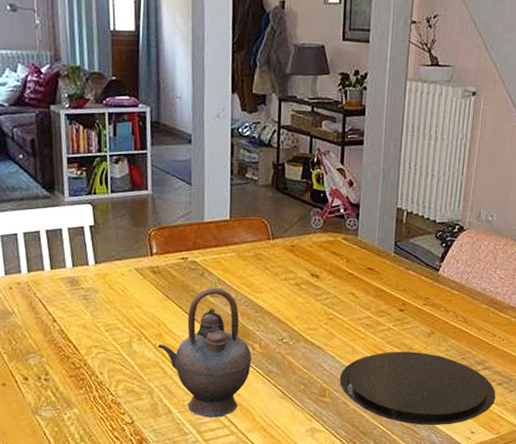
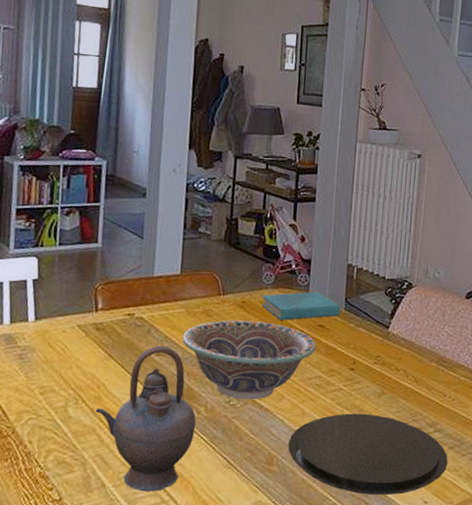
decorative bowl: none [235,264,366,338] -> present [182,320,317,400]
book: none [311,235,390,264] -> present [262,291,341,321]

